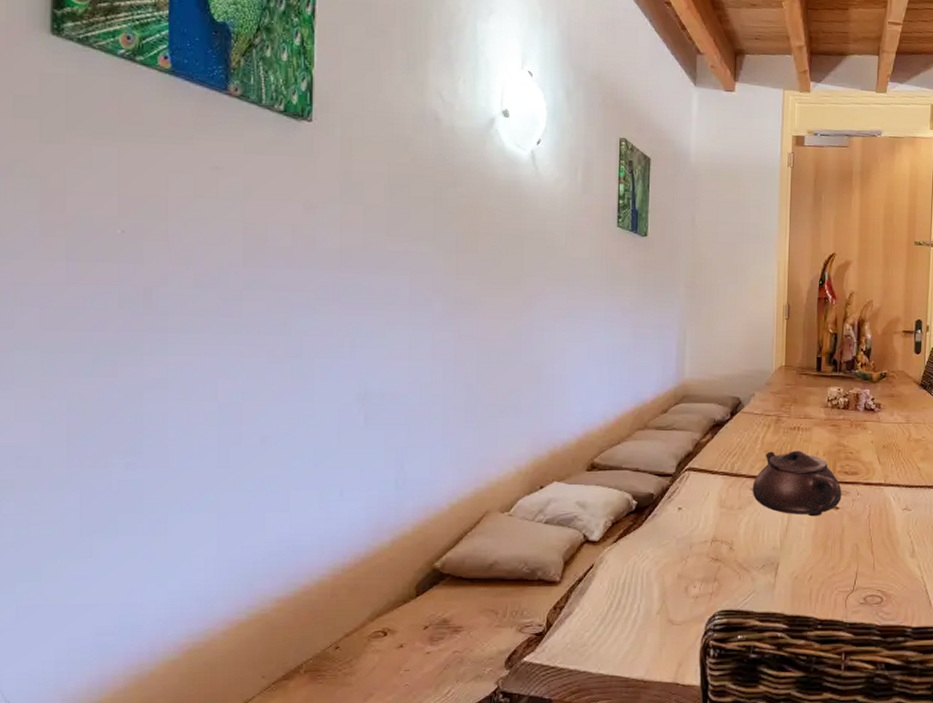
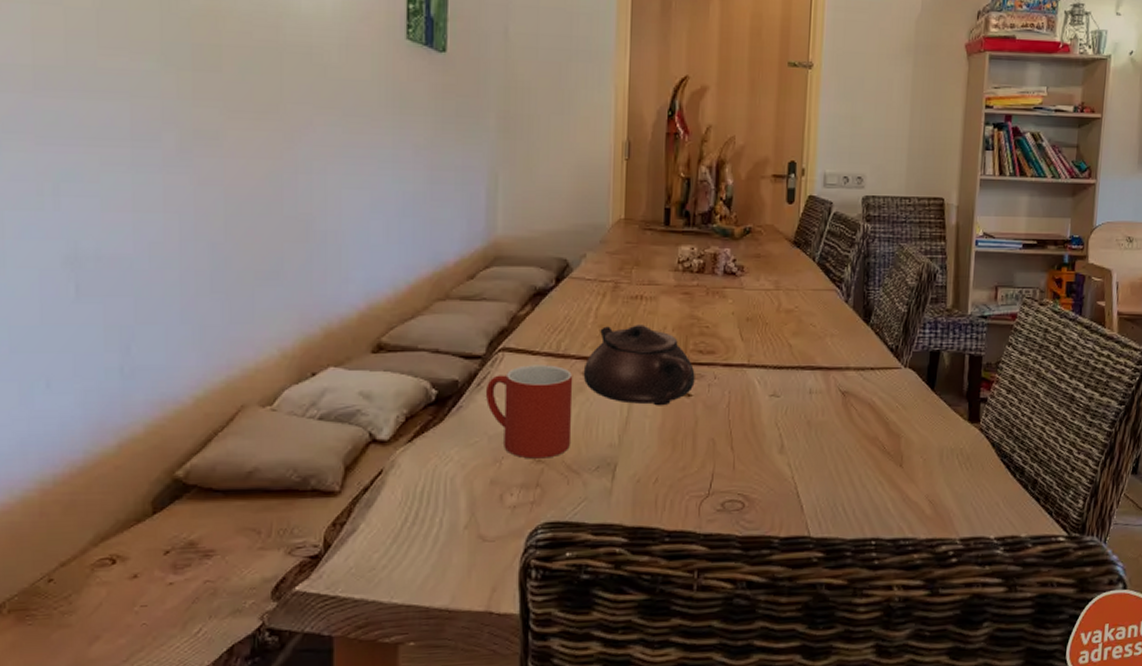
mug: none [674,482,744,558] -> present [485,365,573,459]

